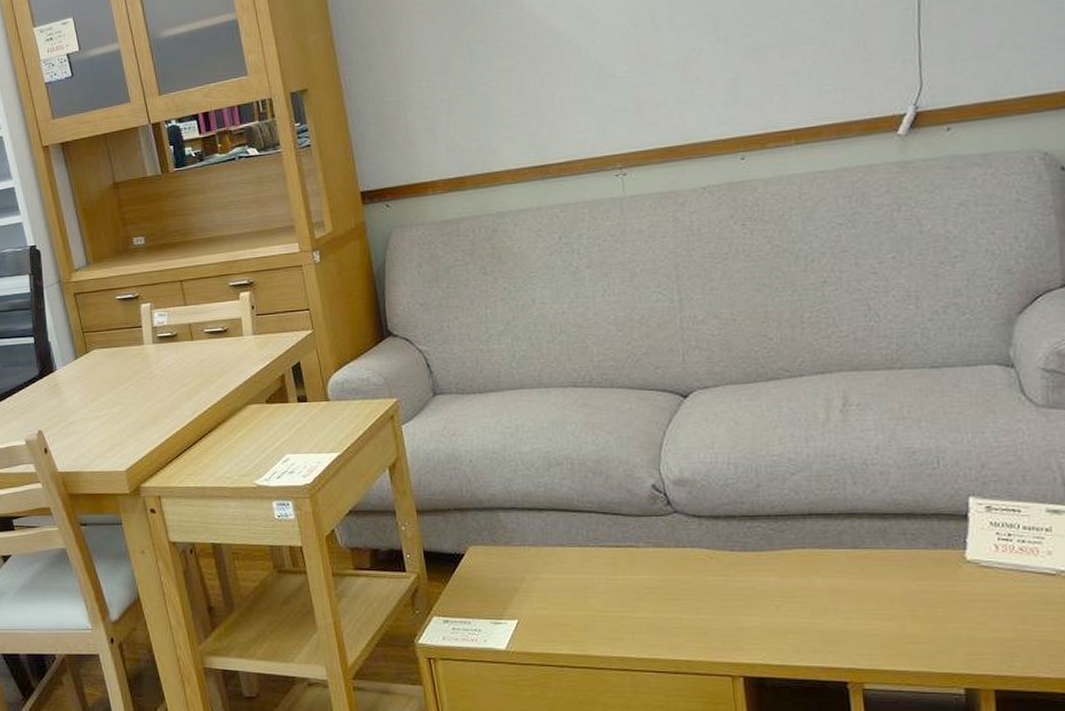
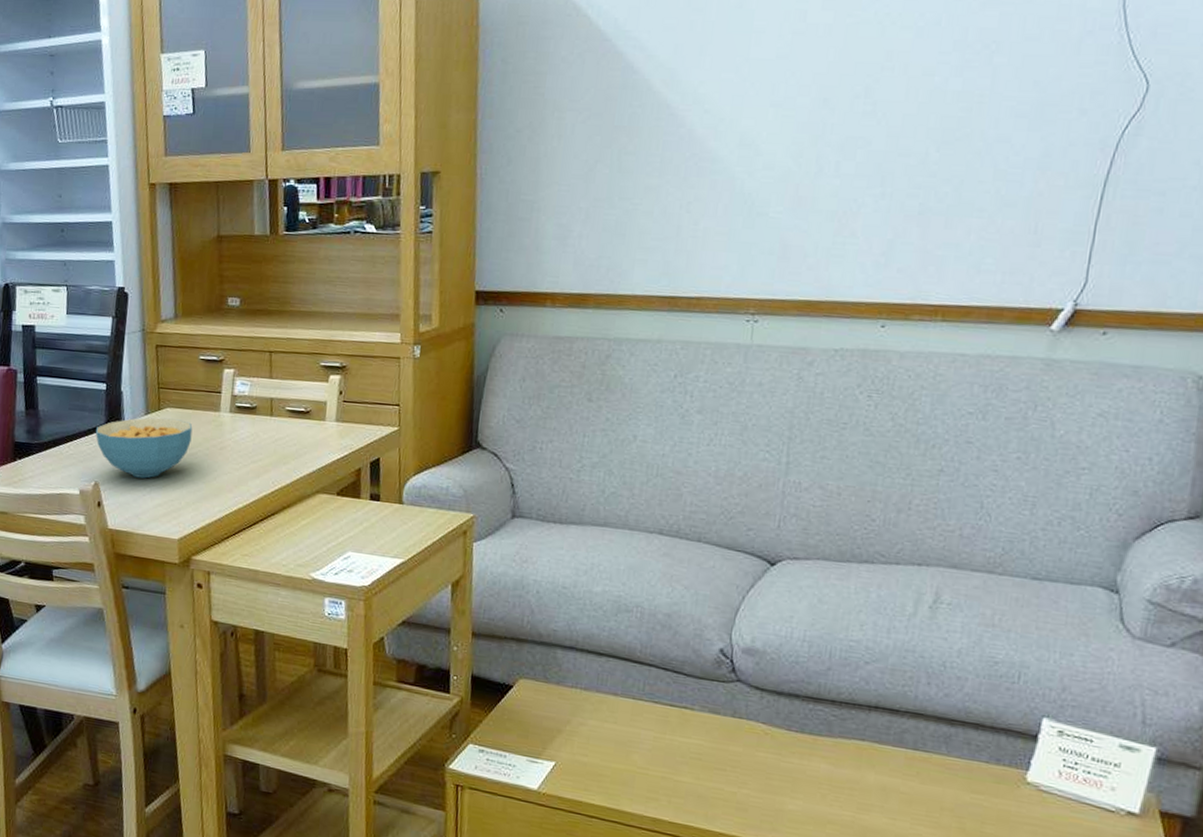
cereal bowl: none [31,358,122,420] -> present [95,417,193,479]

